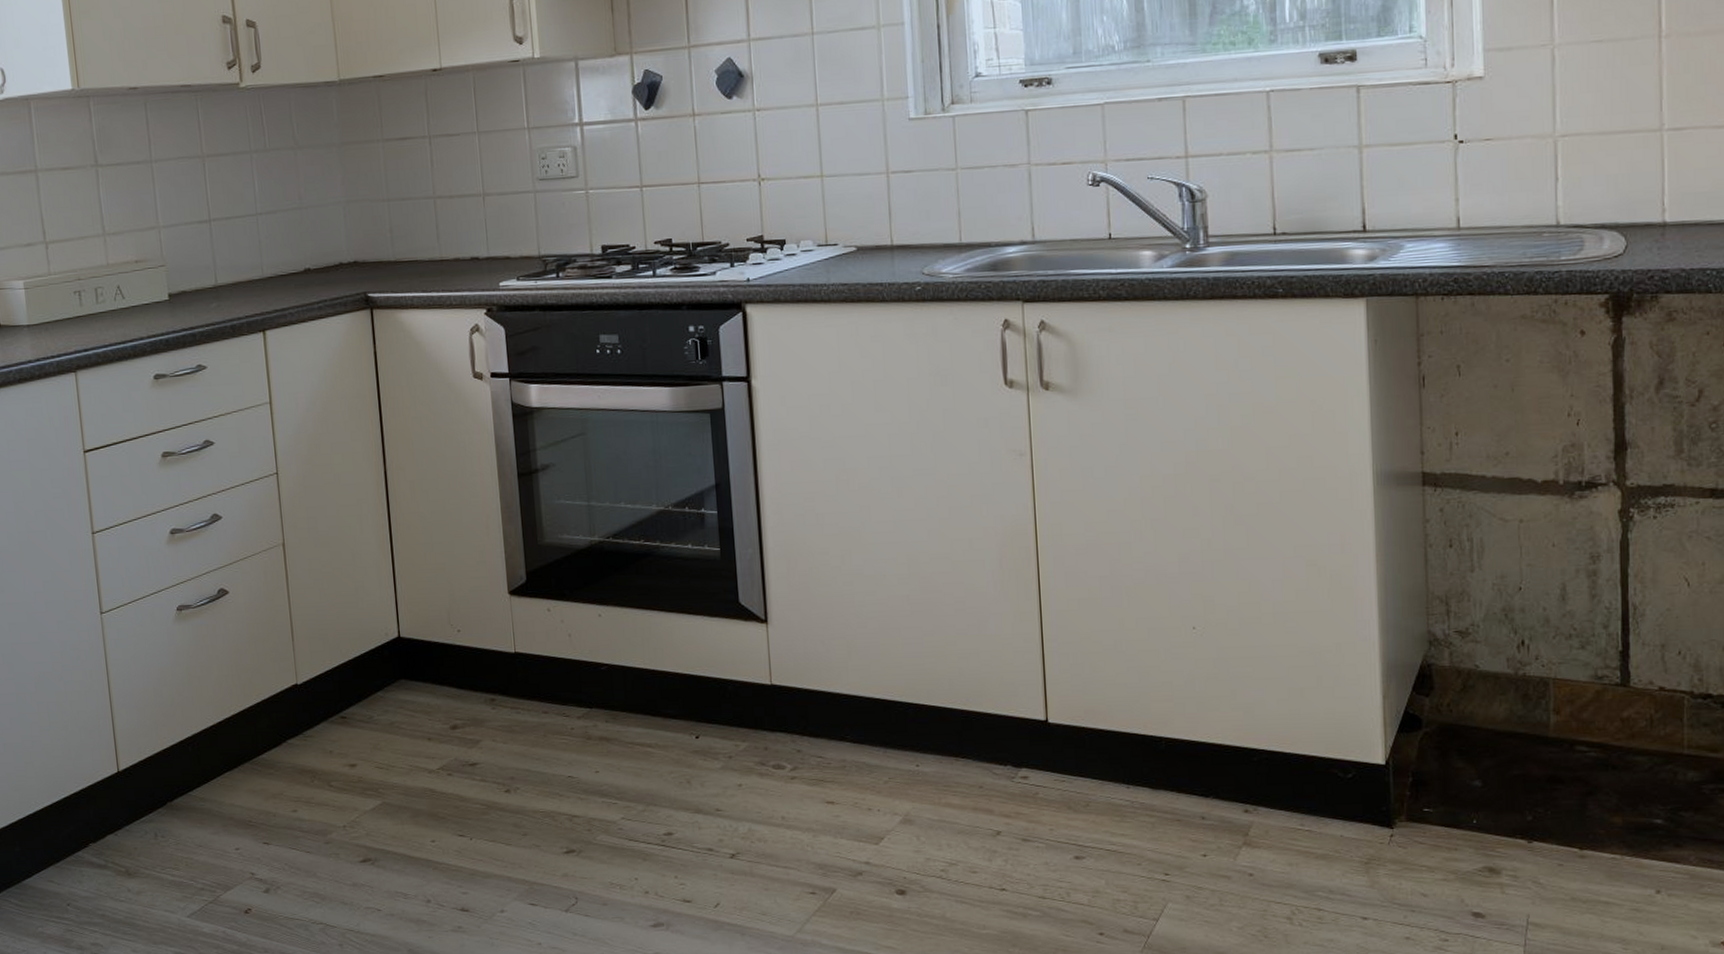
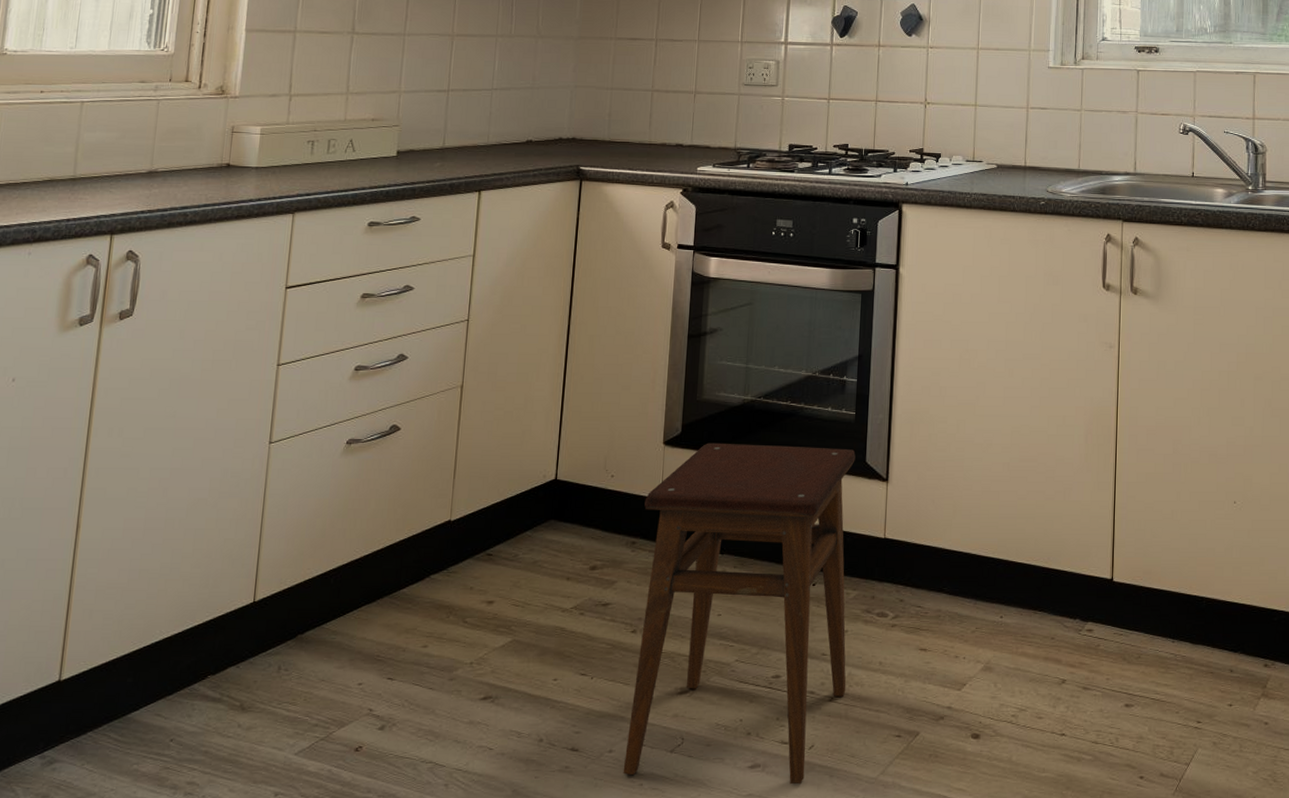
stool: none [498,589,748,943] -> present [623,443,856,785]

